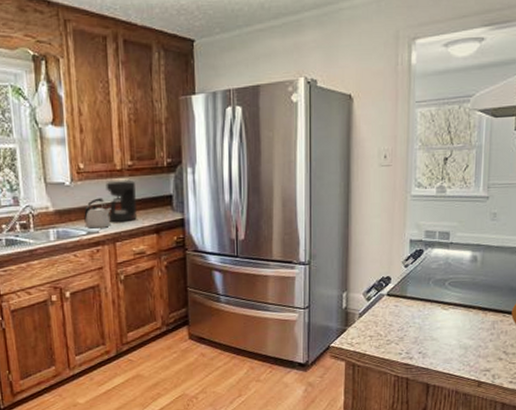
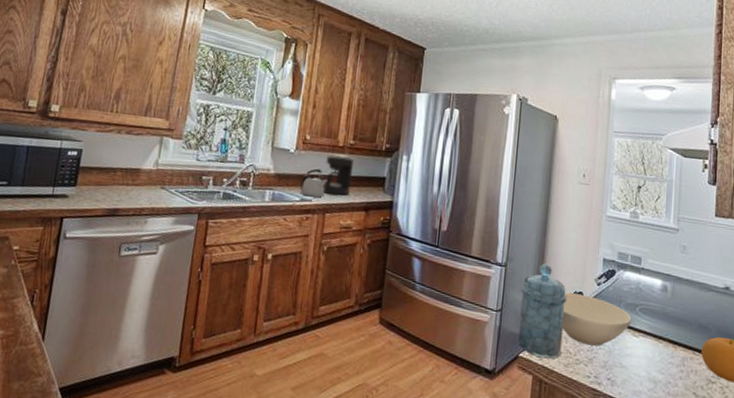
canister: none [327,255,374,344] -> present [518,263,567,359]
bowl: none [371,278,441,325] -> present [562,292,632,346]

